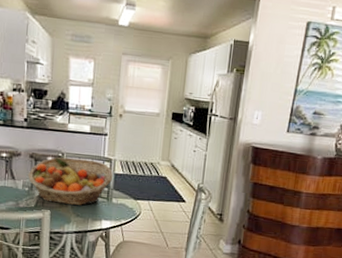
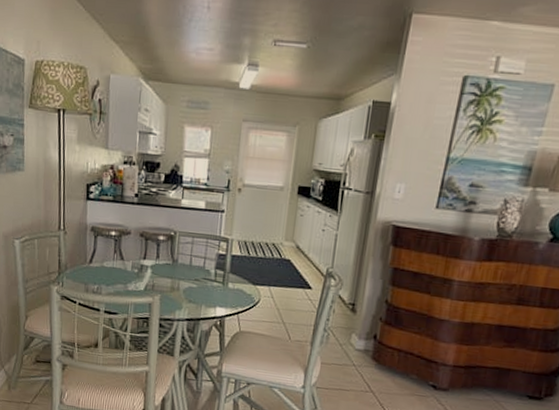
fruit basket: present [28,157,114,205] -> none [137,236,230,290]

